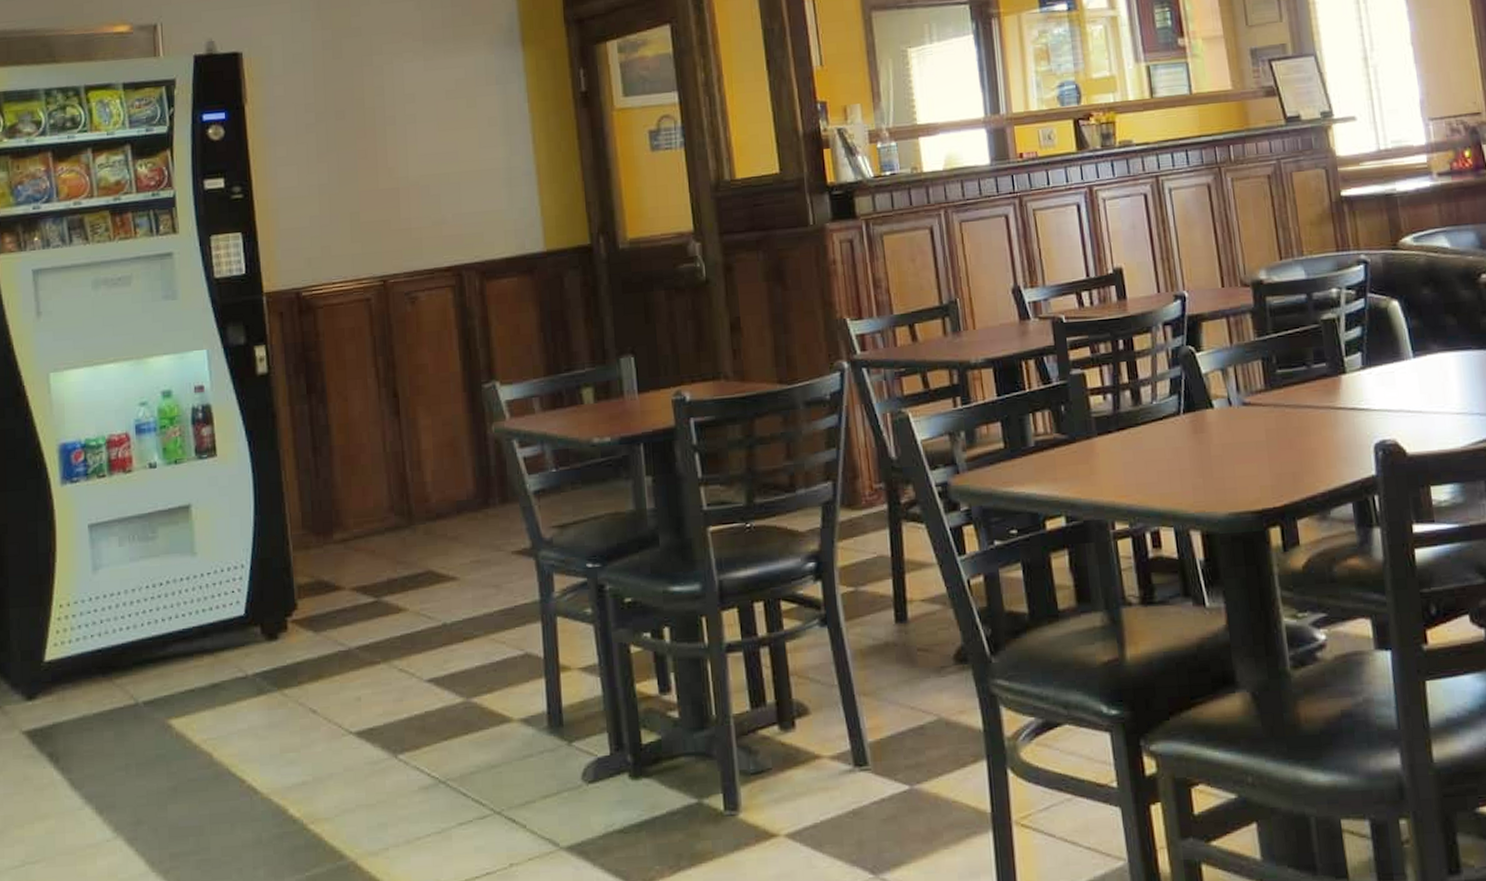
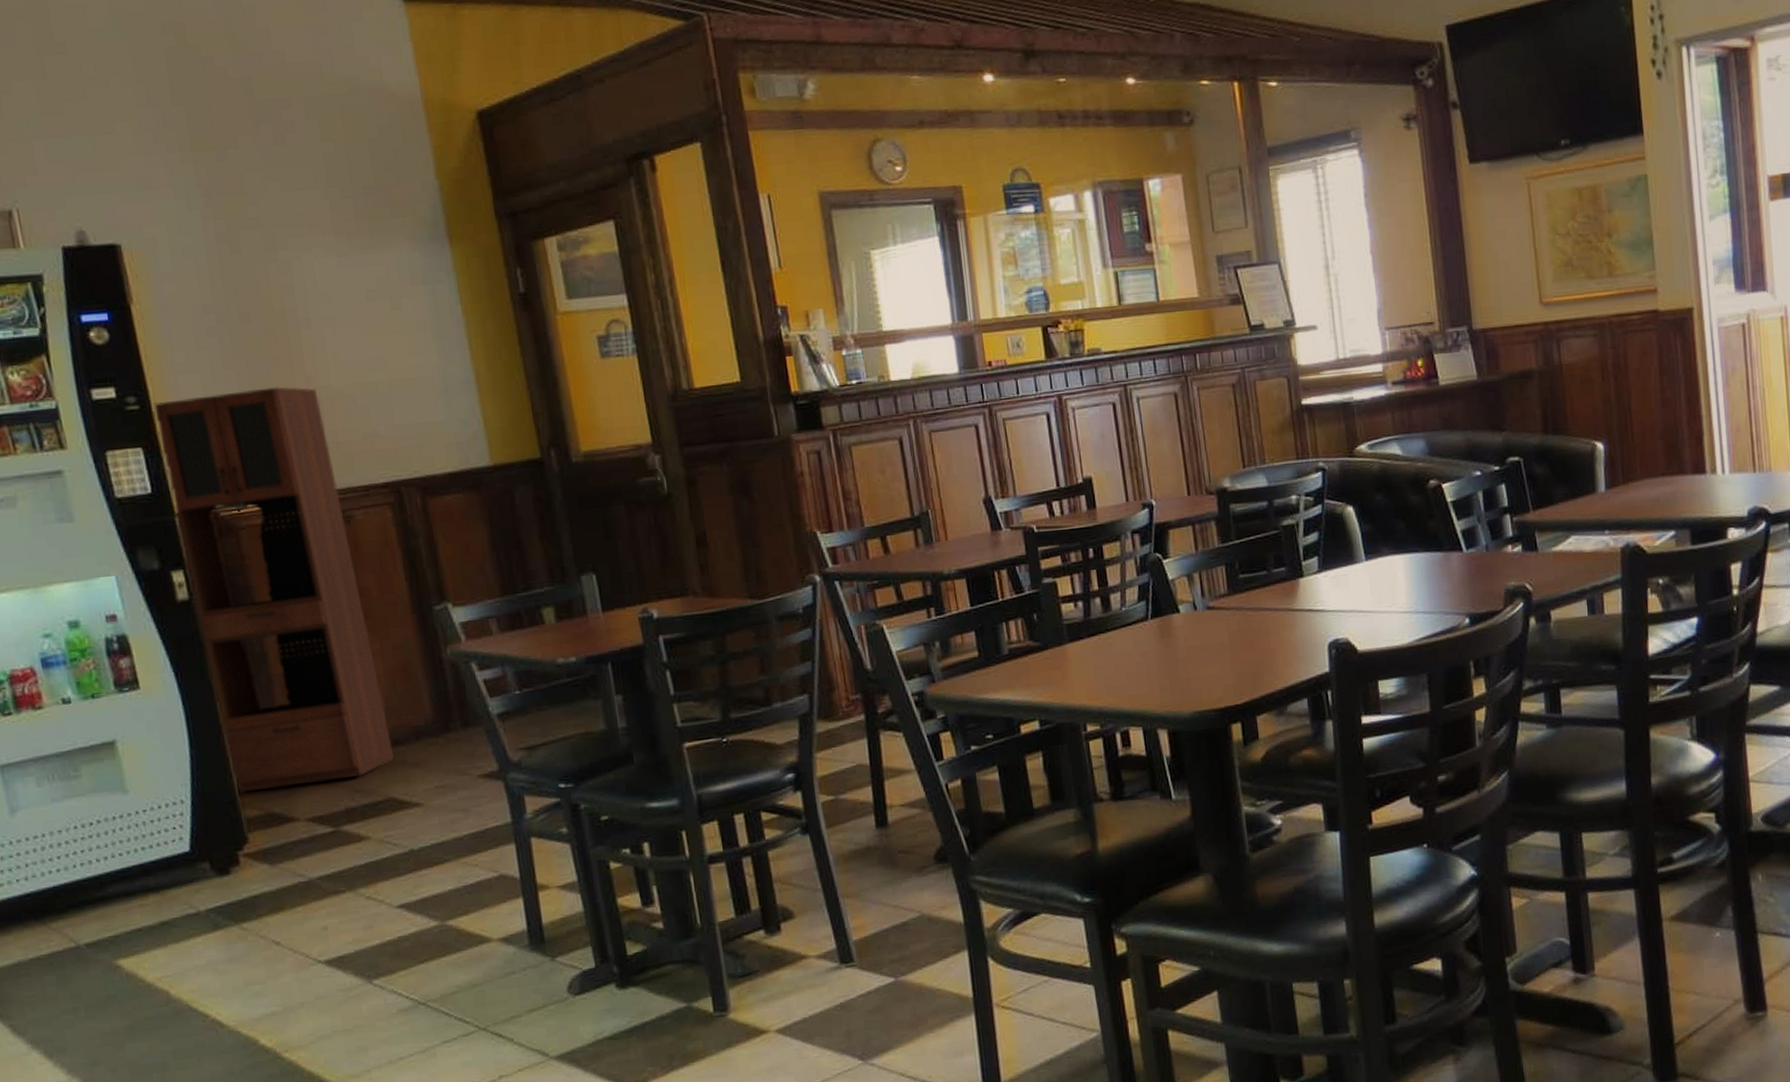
cabinet: none [254,177,436,560] -> present [153,386,394,793]

